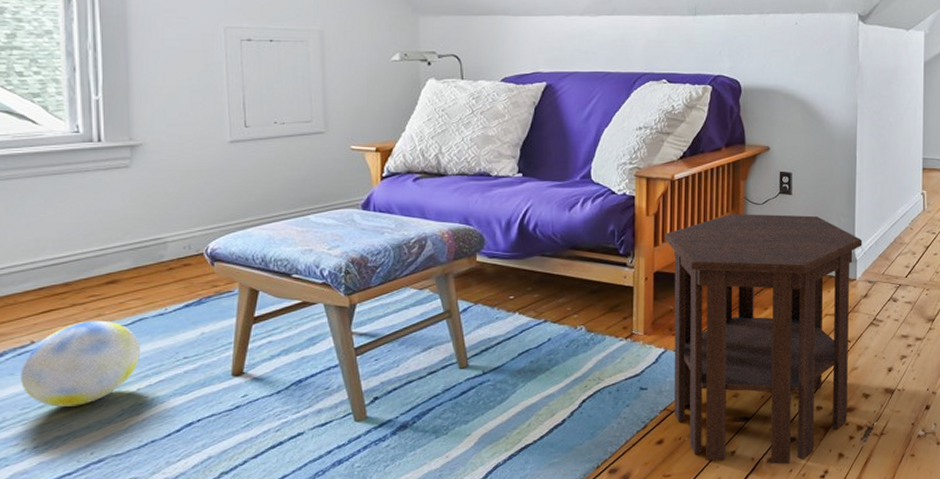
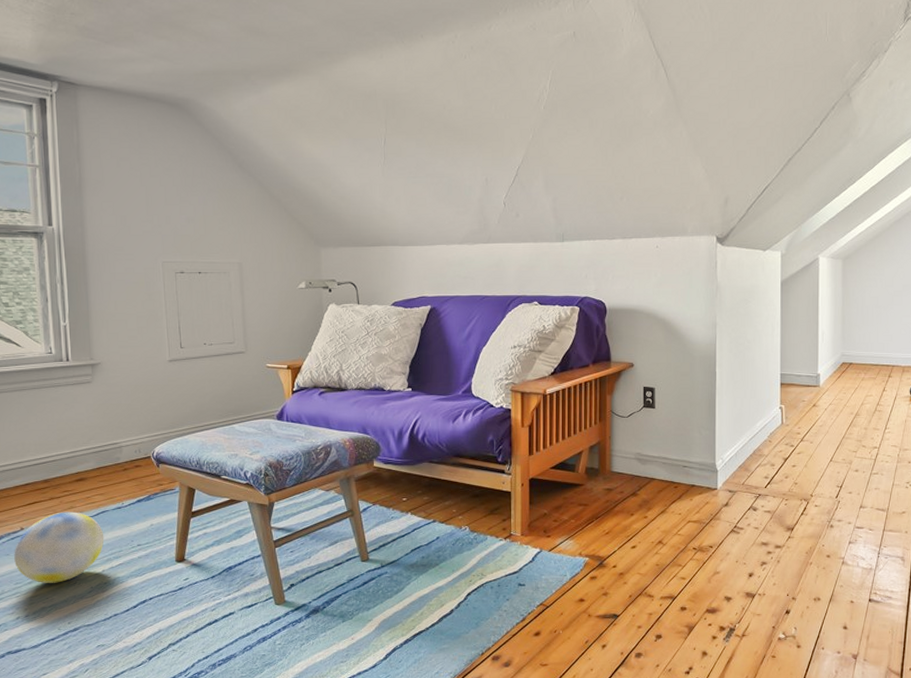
side table: present [664,214,863,464] -> none [538,426,723,659]

